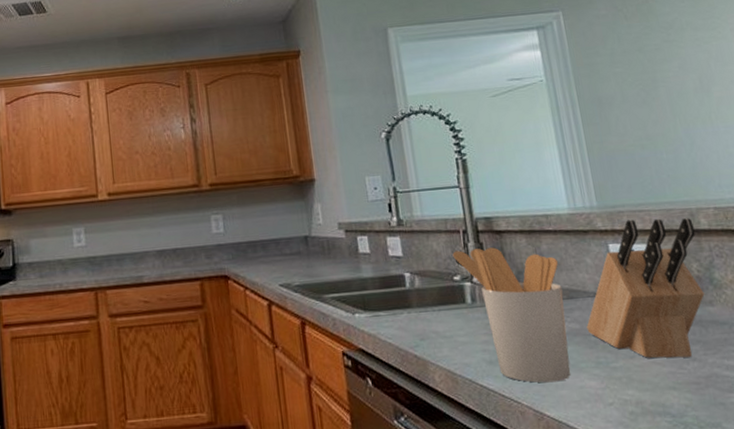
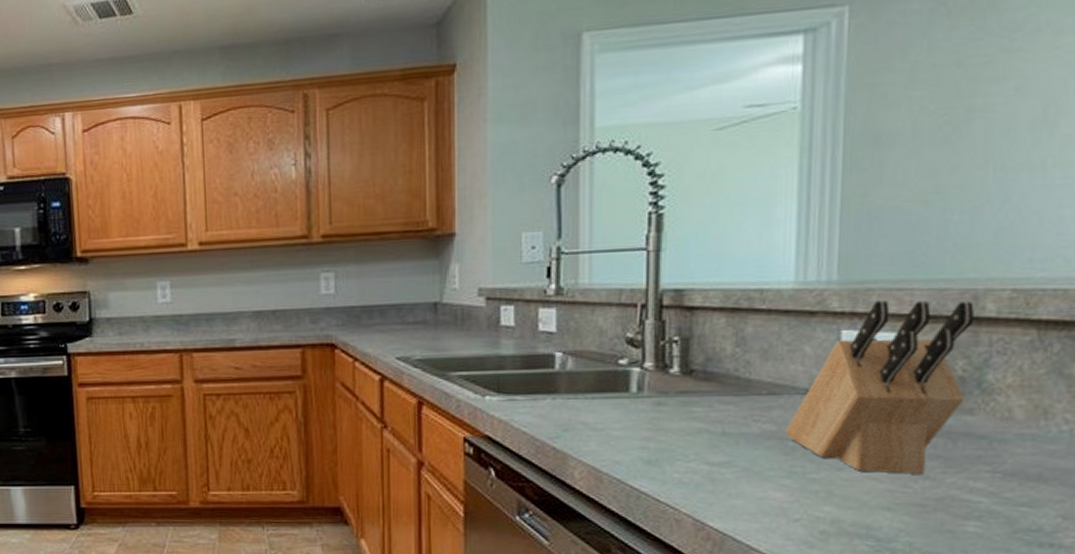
utensil holder: present [452,247,571,383] -> none [622,327,764,490]

